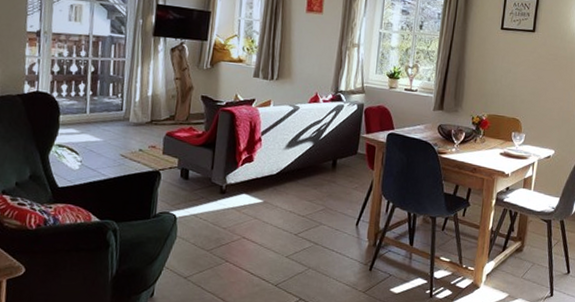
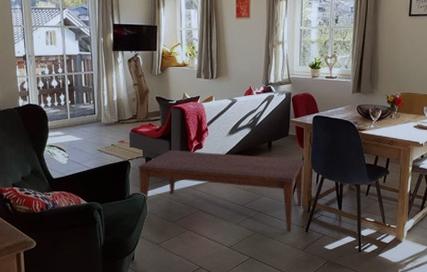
coffee table: none [169,161,374,271] -> present [138,149,304,233]

